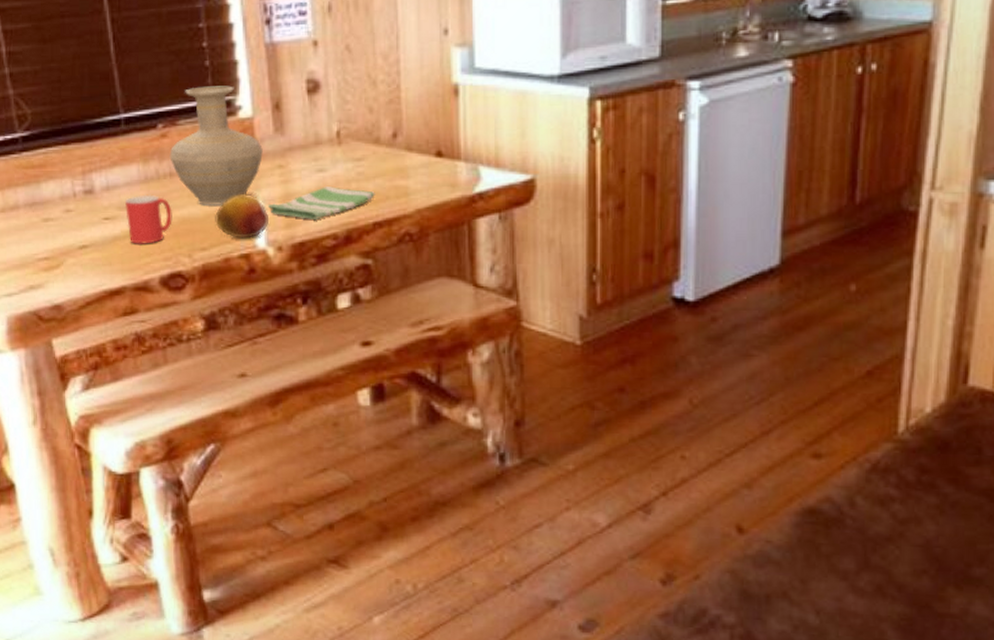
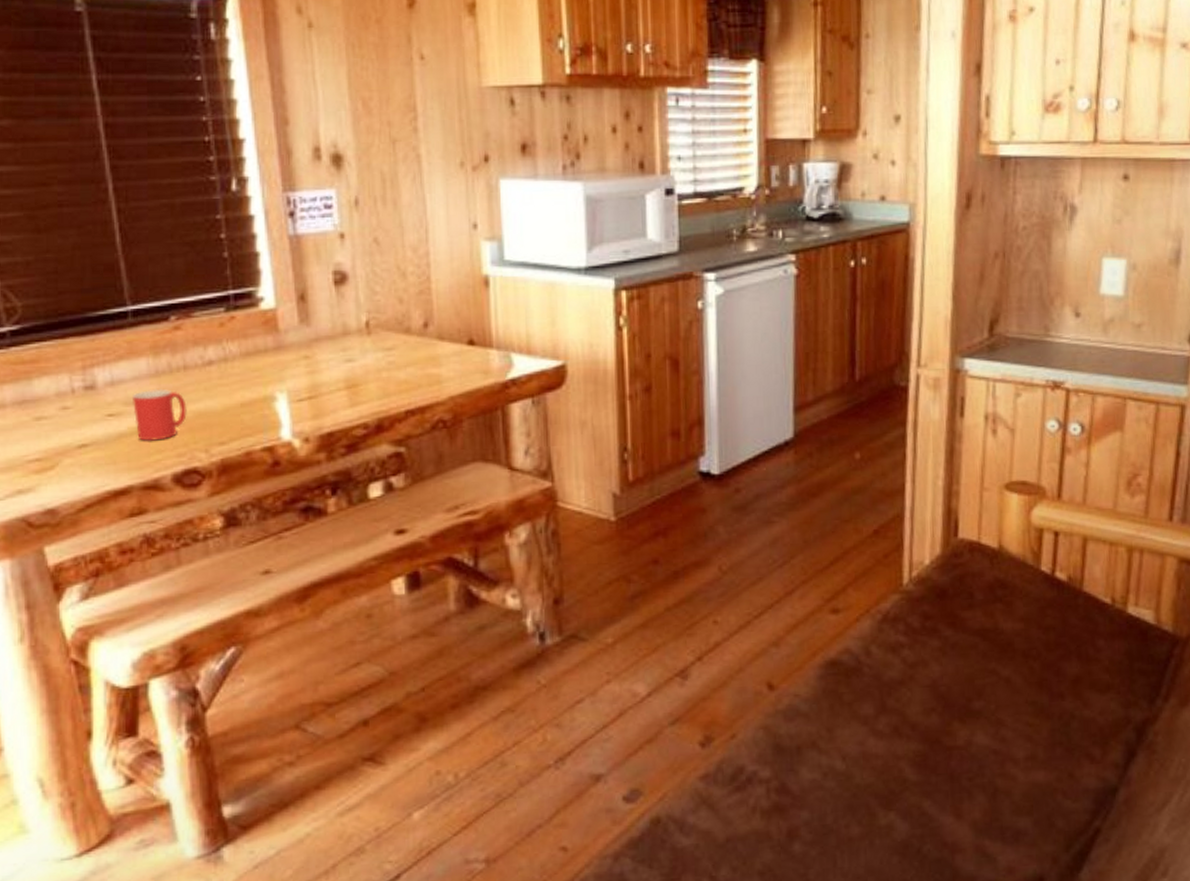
vase: present [169,86,263,207] -> none [183,277,287,400]
fruit: present [215,194,270,239] -> none [235,386,295,431]
dish towel: present [268,186,375,221] -> none [293,376,407,411]

